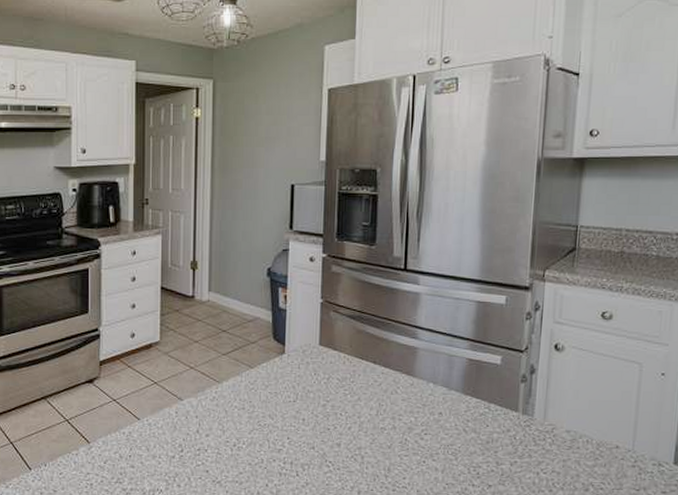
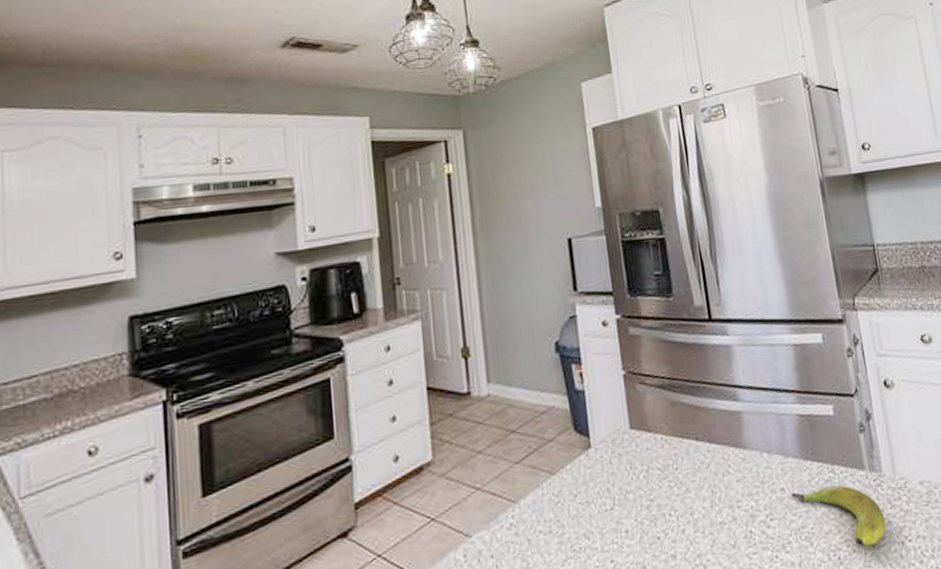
banana: none [448,417,527,470] -> present [792,484,887,547]

